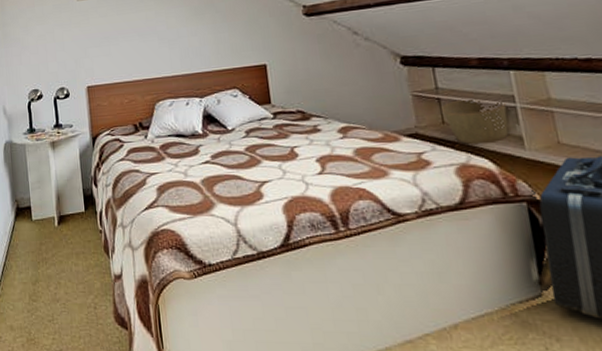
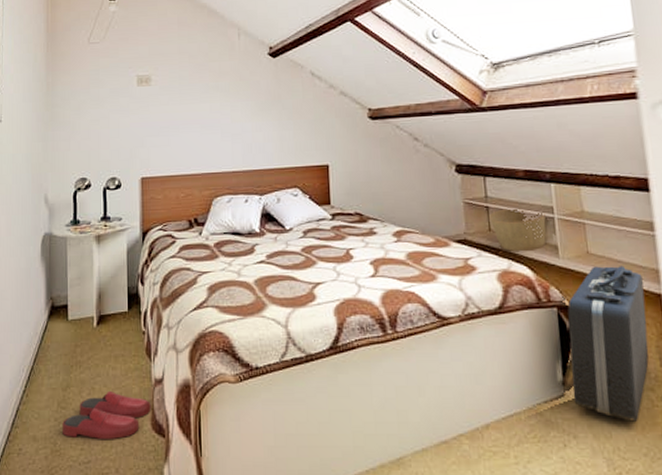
slippers: none [35,285,113,331] -> present [62,390,151,440]

